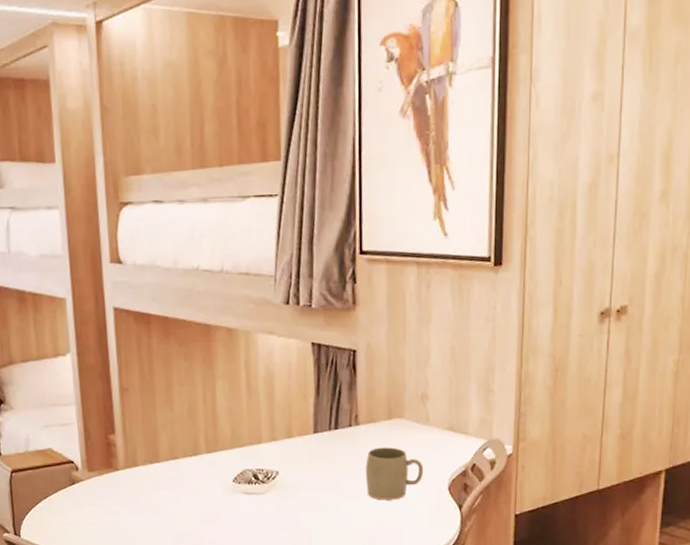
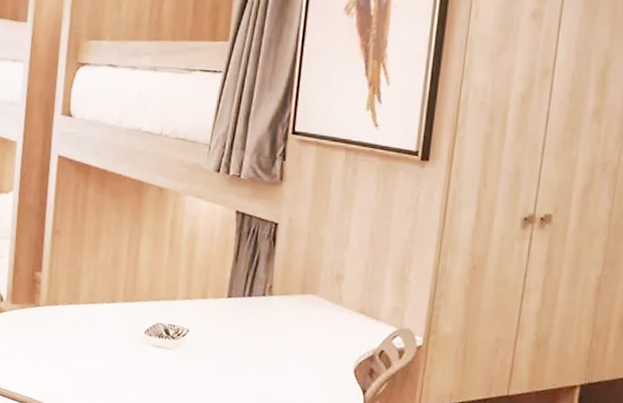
mug: present [366,447,424,500] -> none [272,320,332,375]

